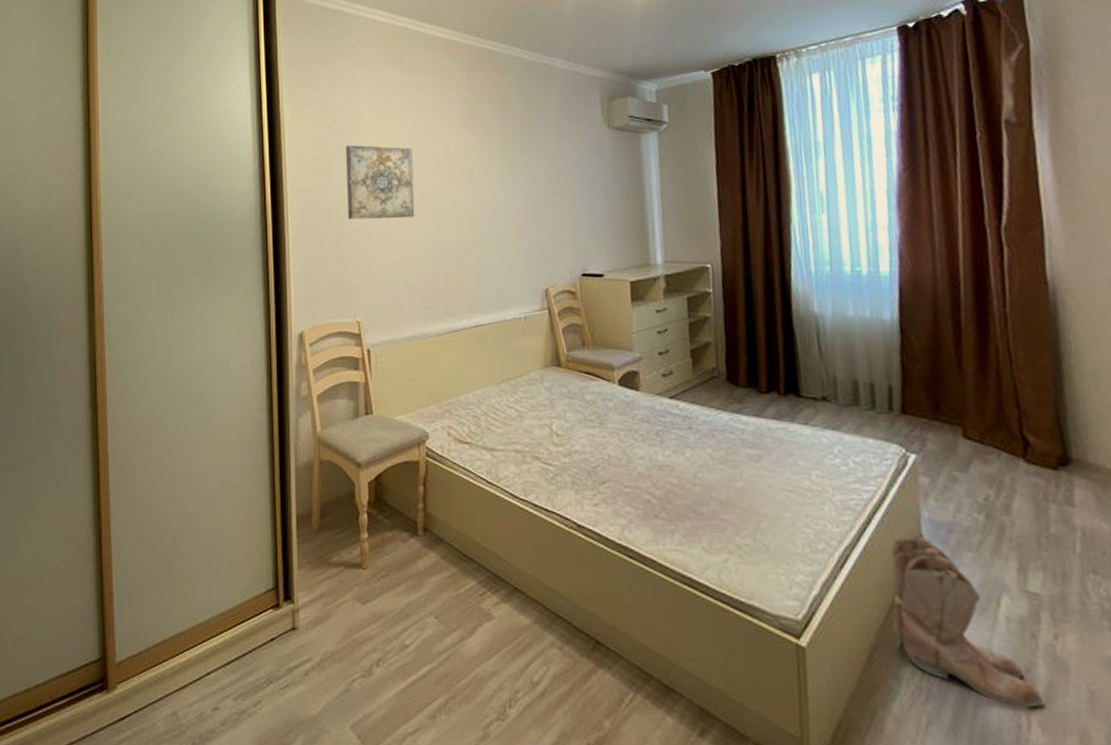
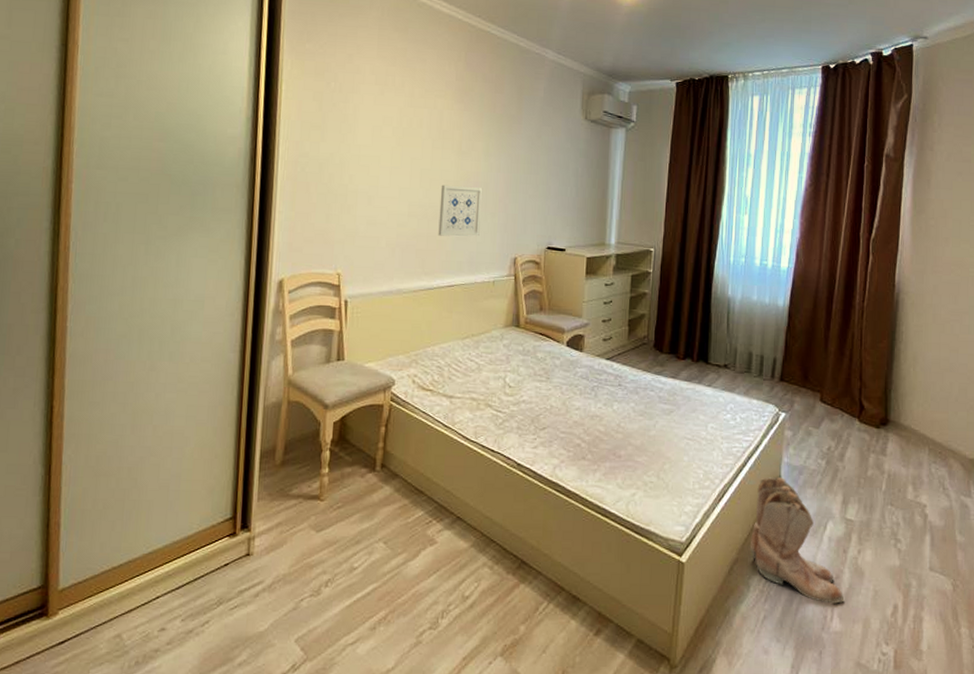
wall art: present [346,144,415,220] -> none [339,103,407,181]
wall art: none [456,216,504,272] -> present [438,184,483,237]

